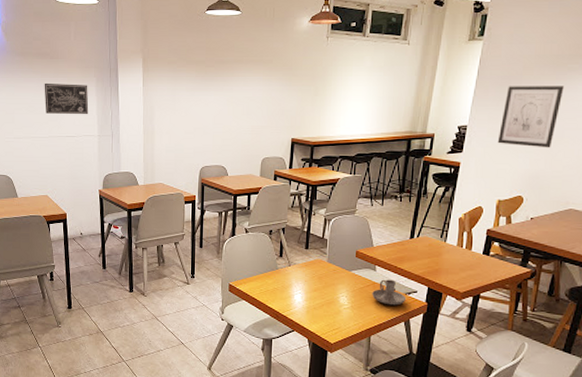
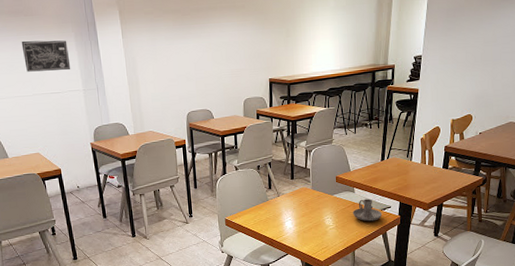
wall art: present [497,86,564,148] -> none [448,14,499,71]

